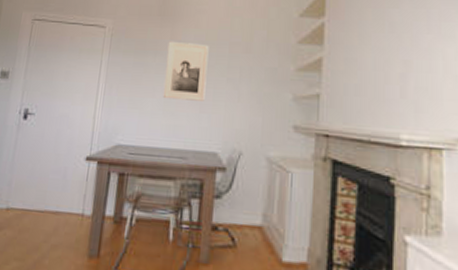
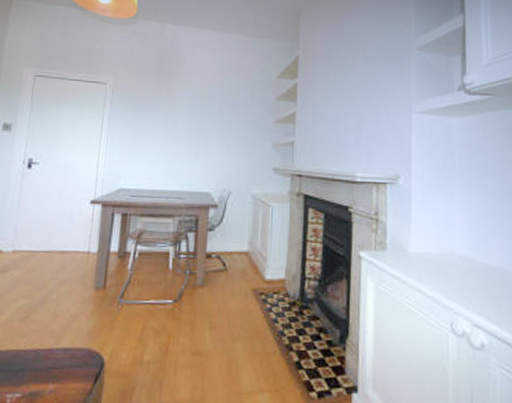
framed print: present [162,41,209,101] -> none [161,97,202,149]

